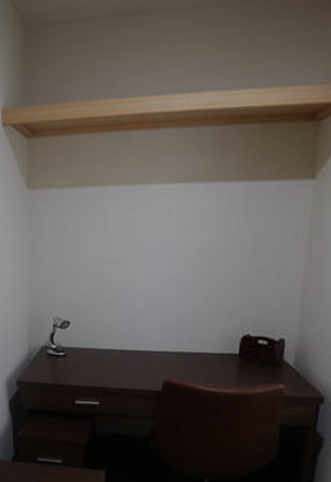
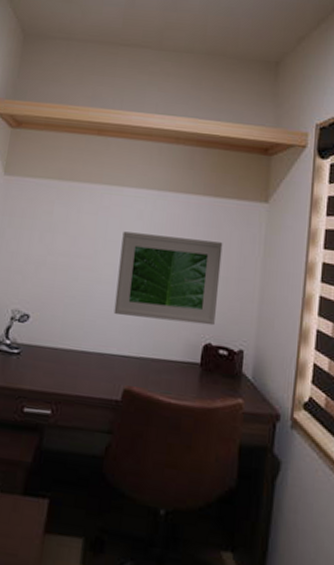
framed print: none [148,231,261,317] -> present [113,231,223,326]

